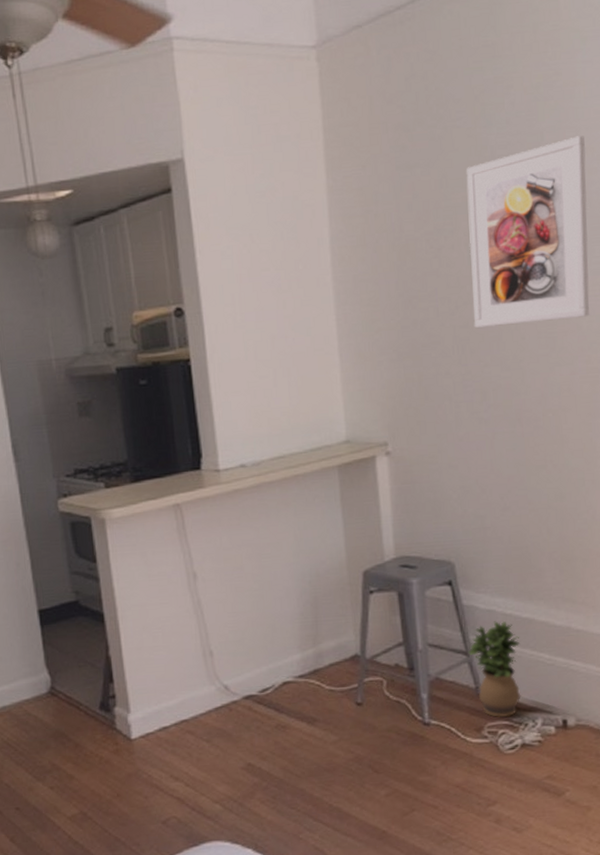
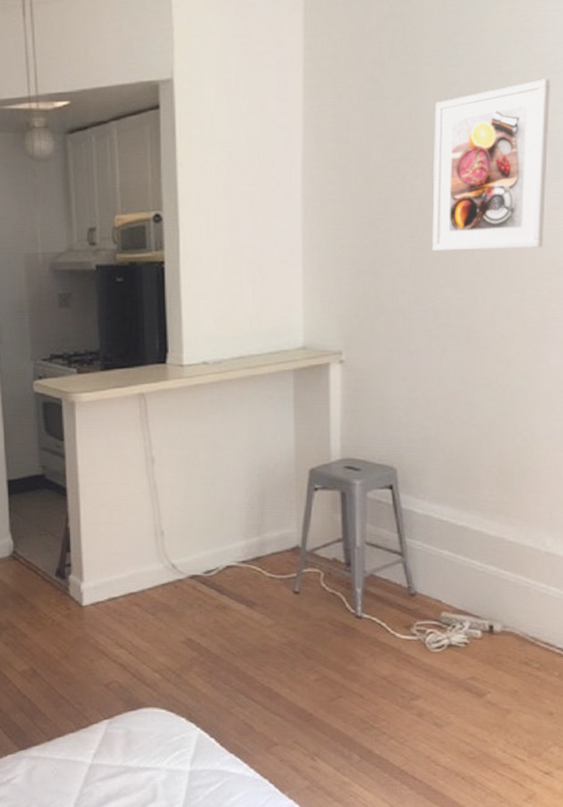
potted plant: present [468,621,521,718] -> none [403,526,454,618]

